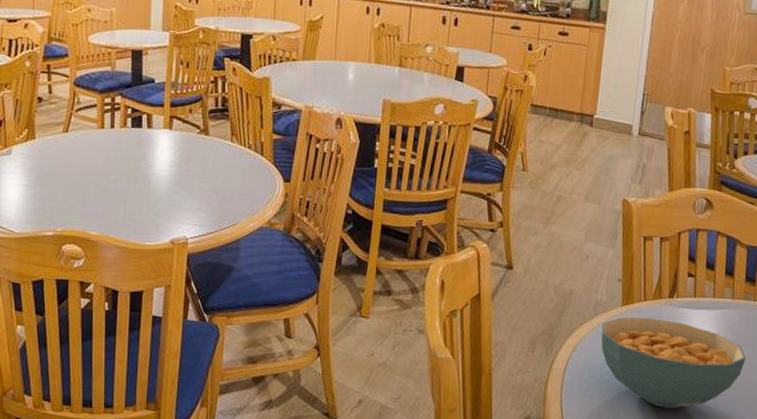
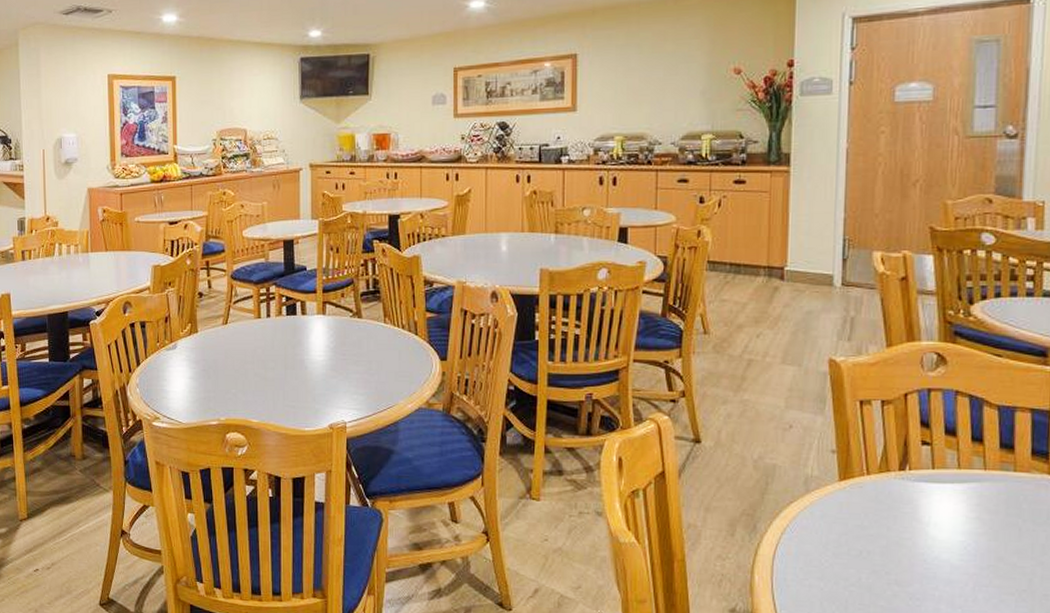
cereal bowl: present [601,317,746,408] -> none [816,493,1011,602]

